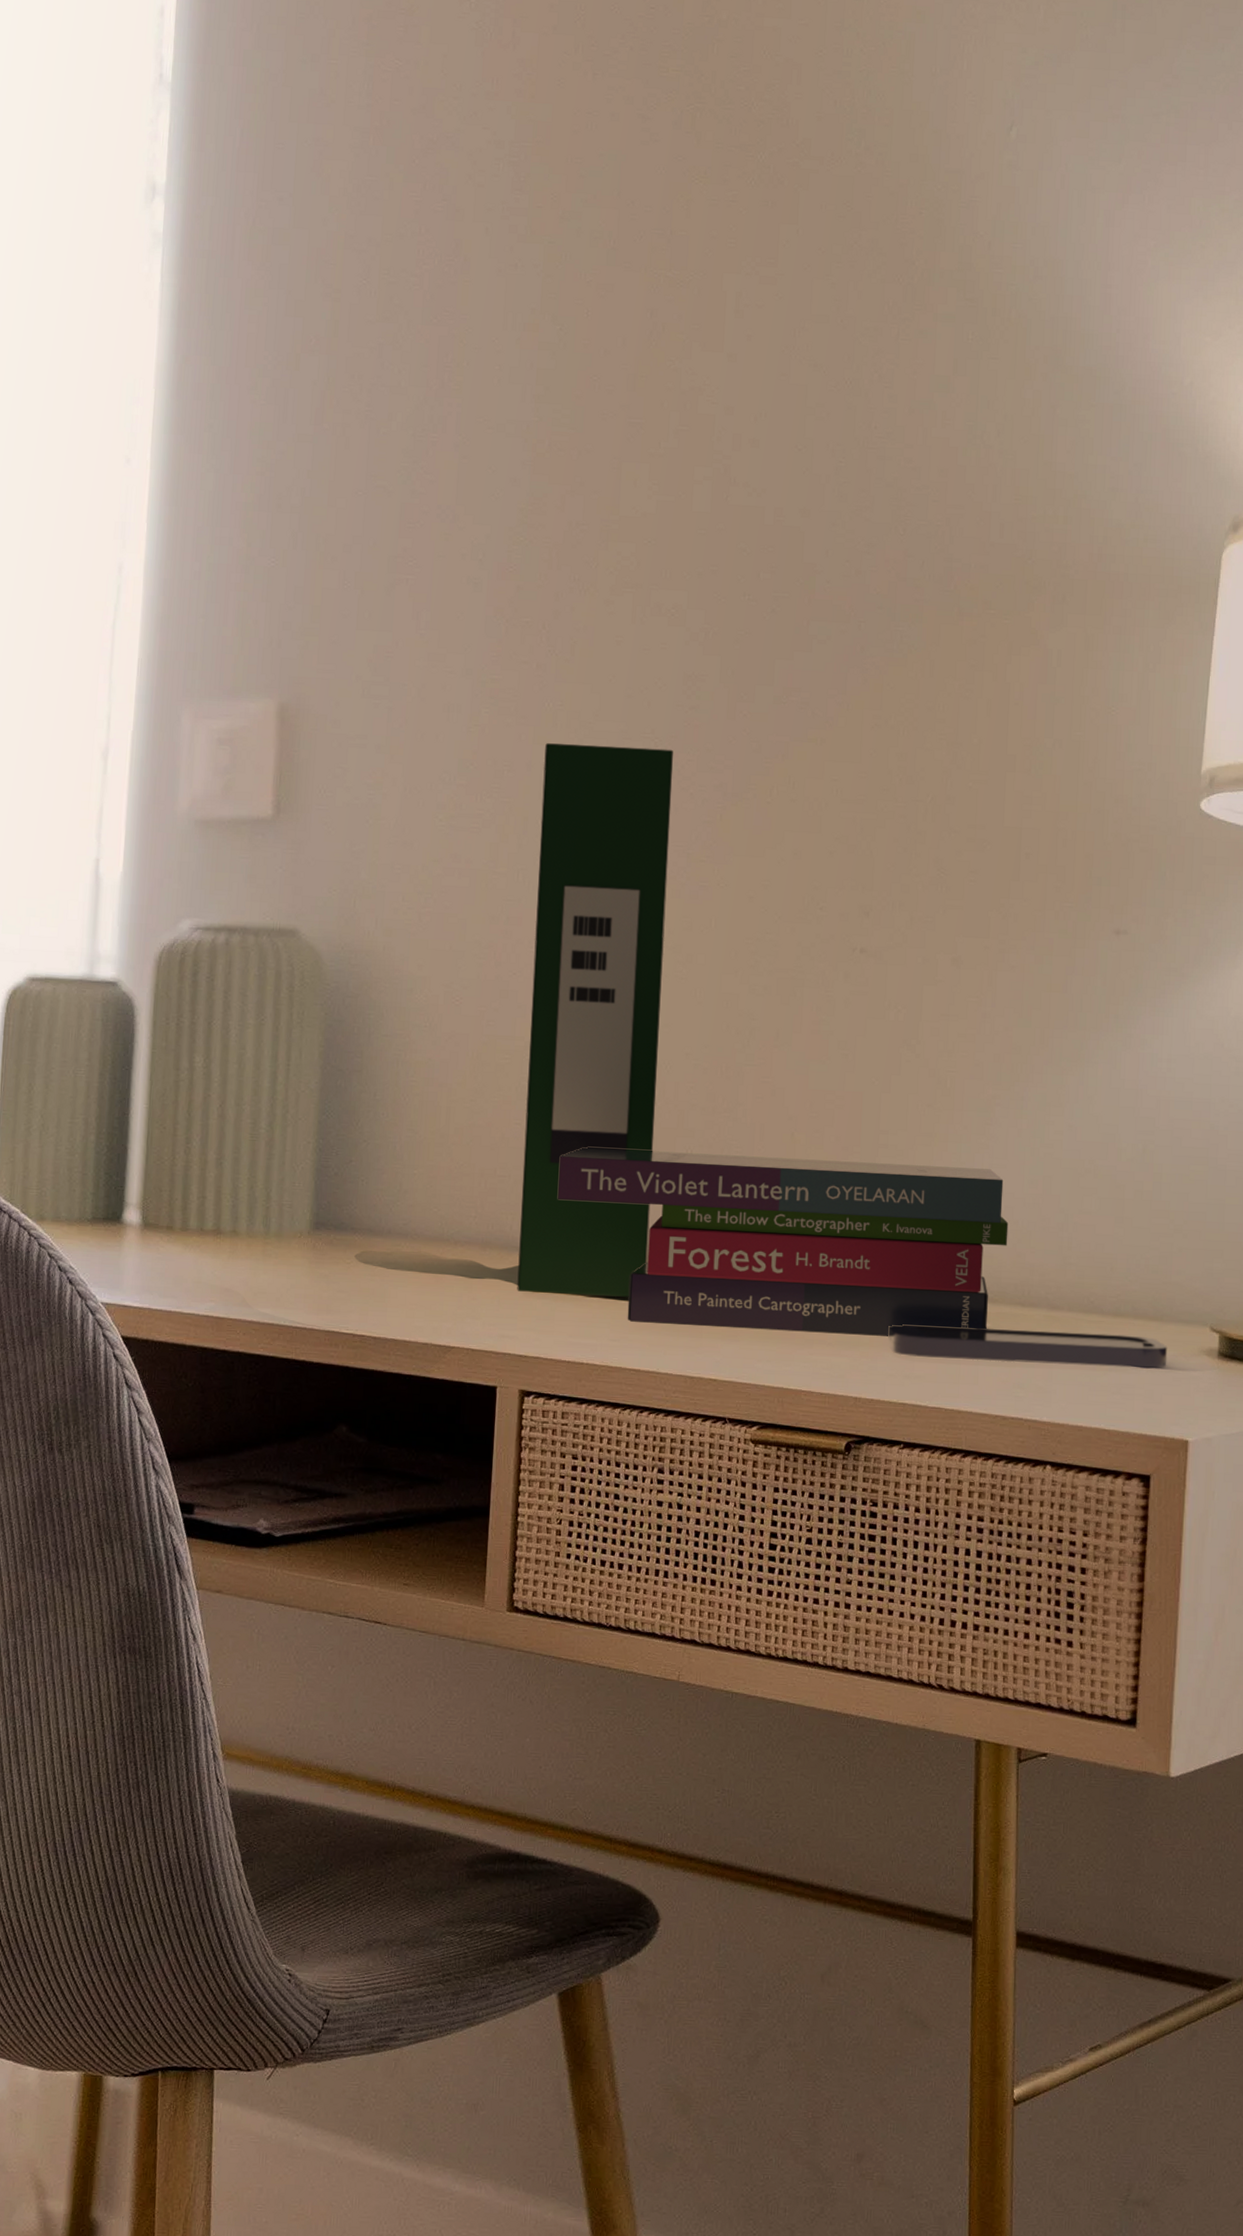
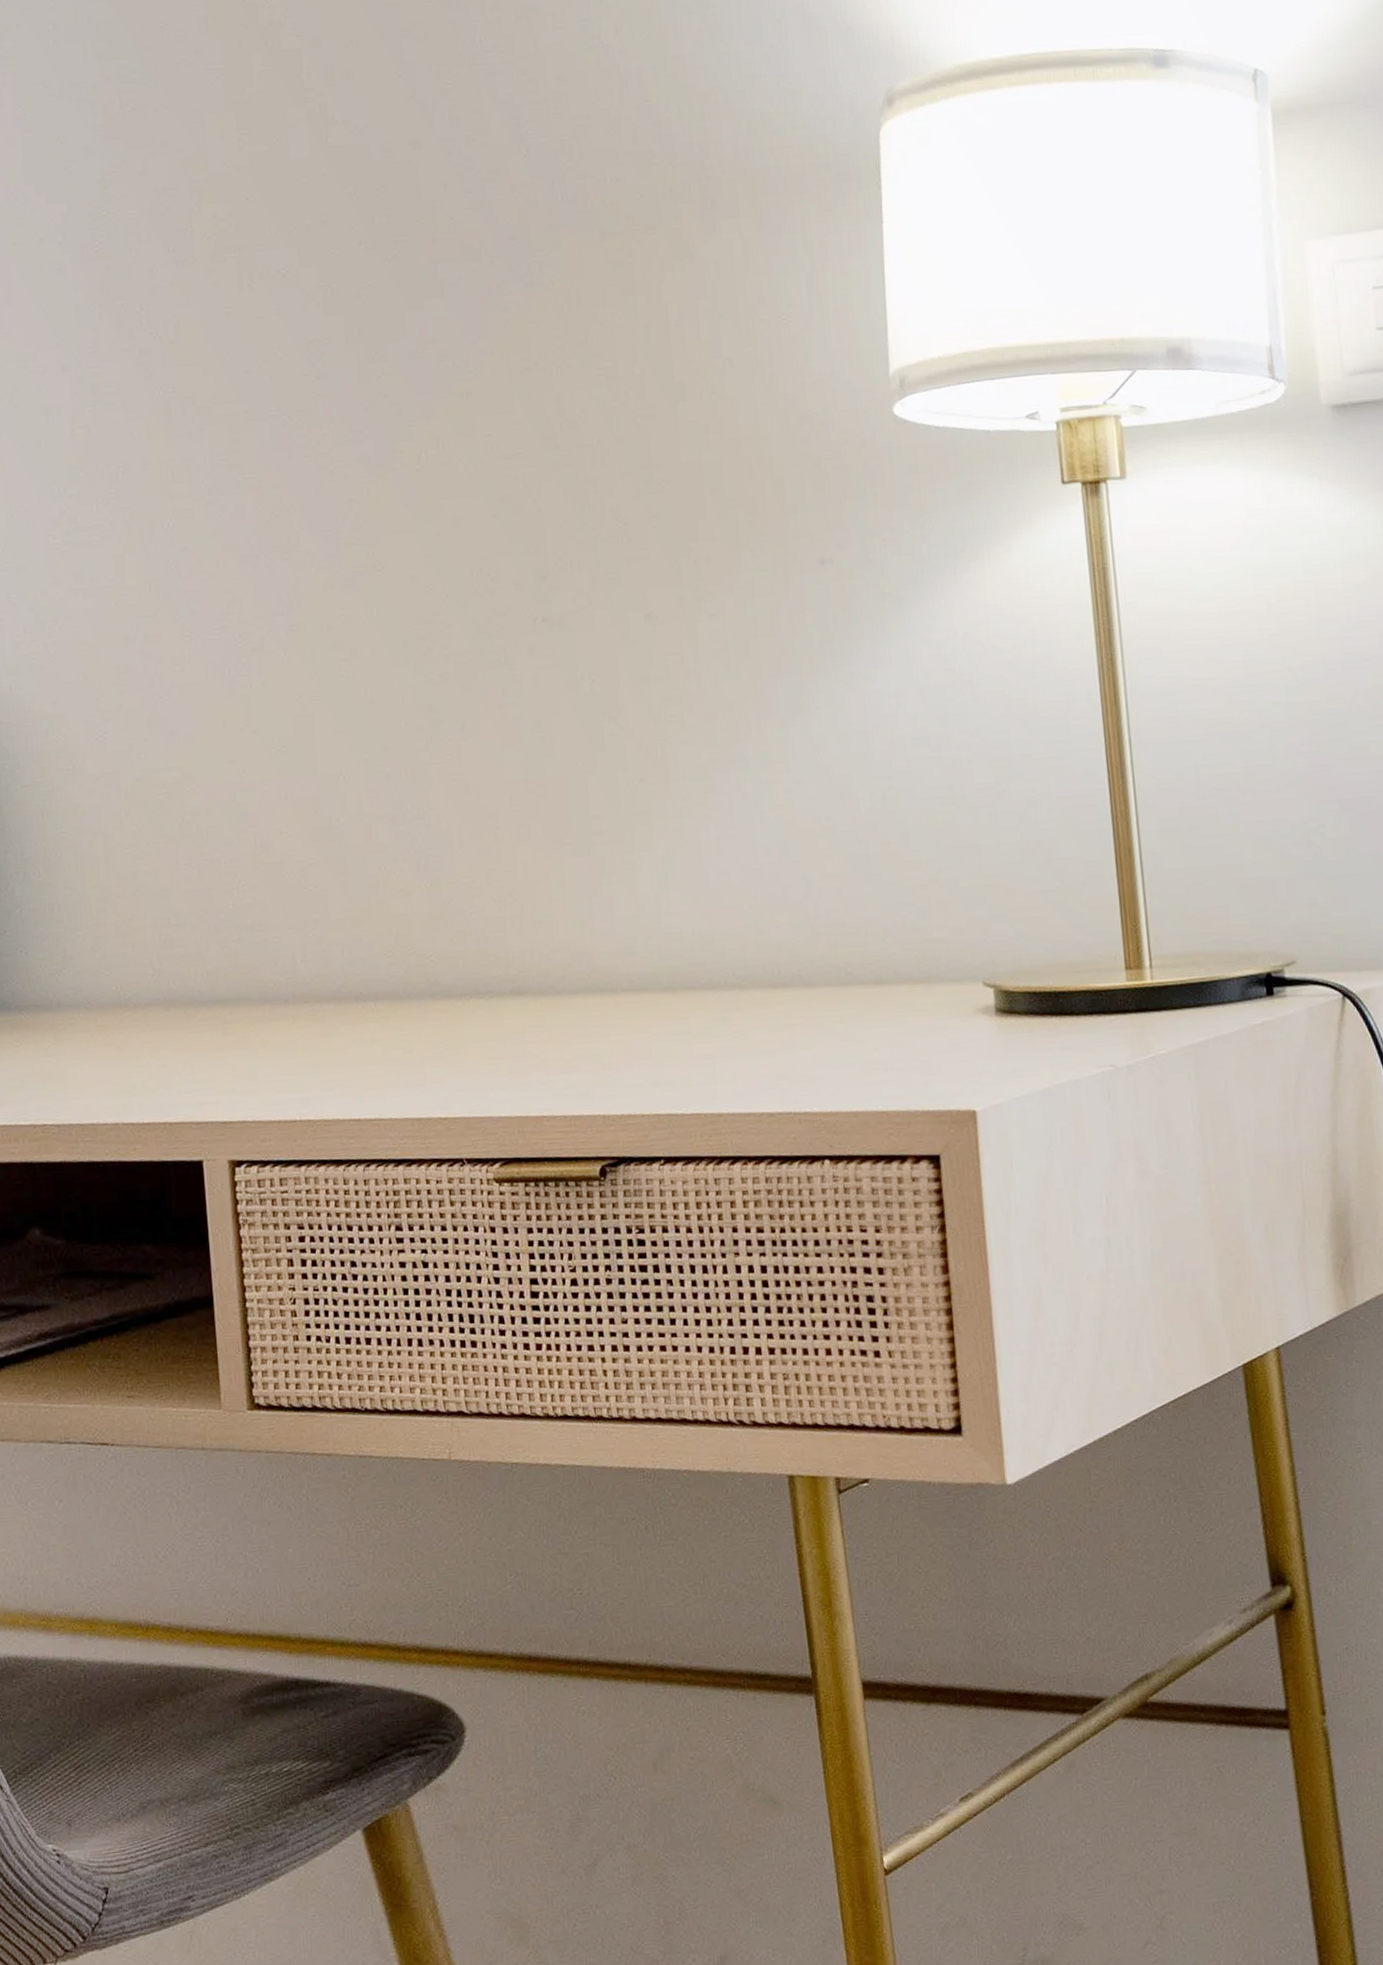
binder: present [517,743,673,1297] -> none [161,425,352,1051]
books: present [557,1147,1009,1336] -> none [238,842,749,1067]
mobile phone: present [887,1324,1168,1369] -> none [630,1003,941,1061]

